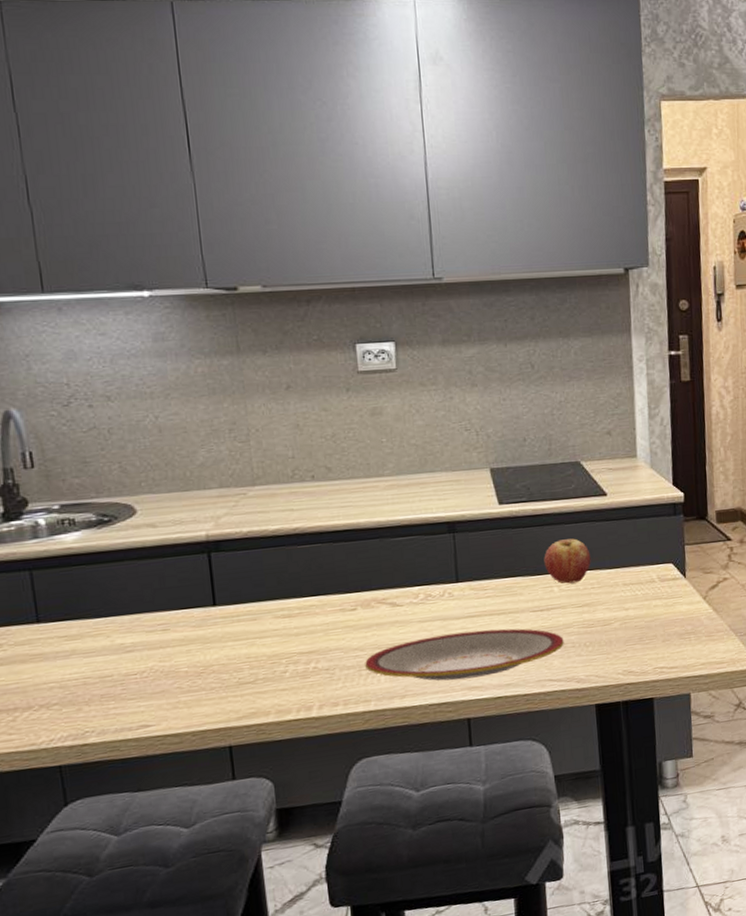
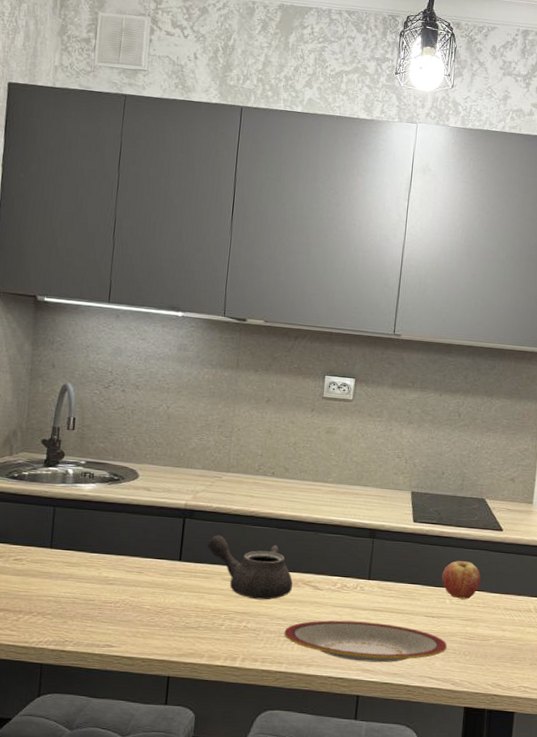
teapot: none [246,563,365,634] -> present [207,535,293,600]

